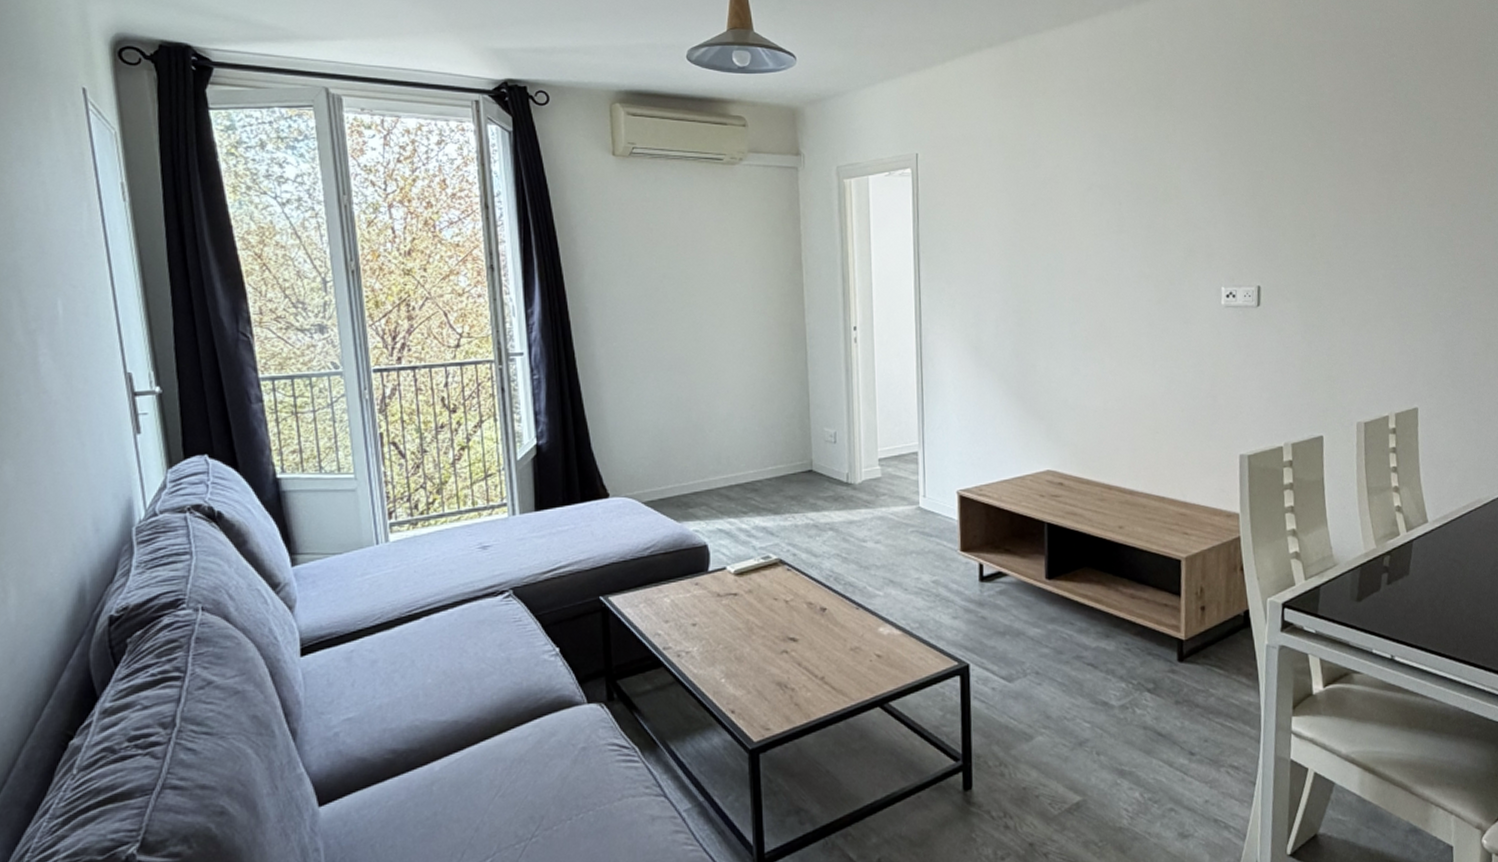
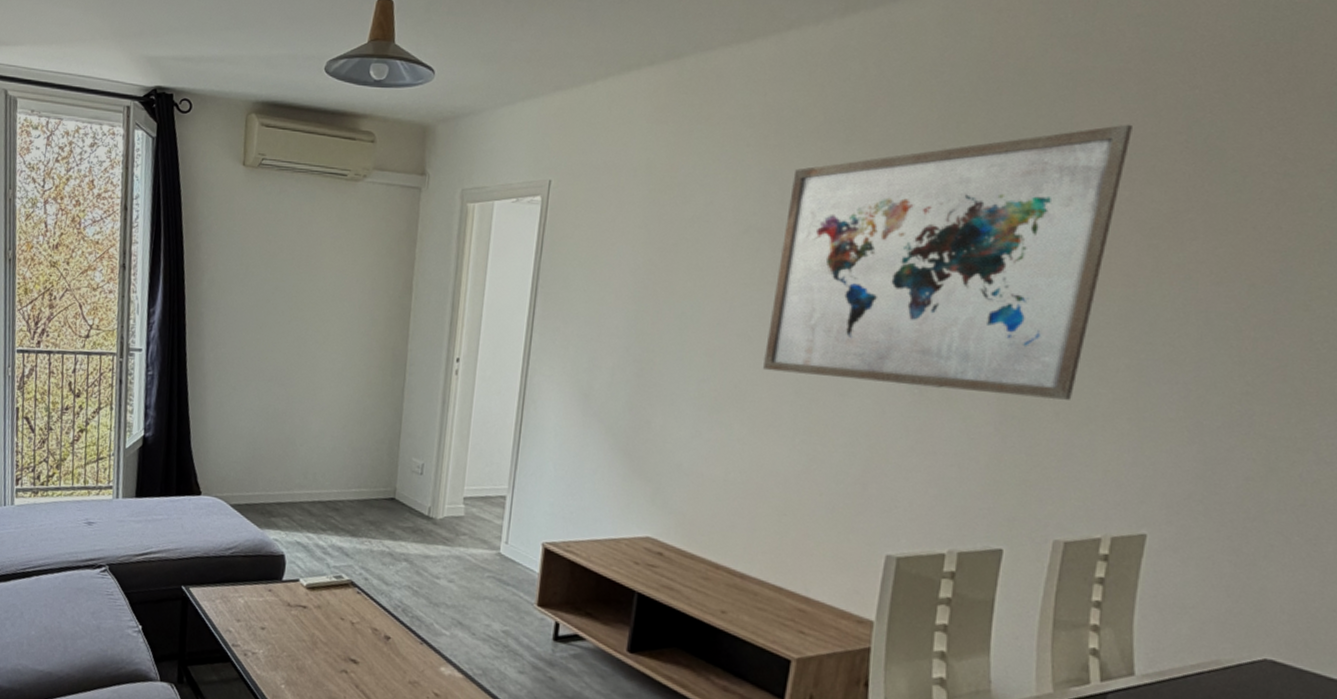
wall art: none [1120,85,1358,308] -> present [763,124,1132,400]

